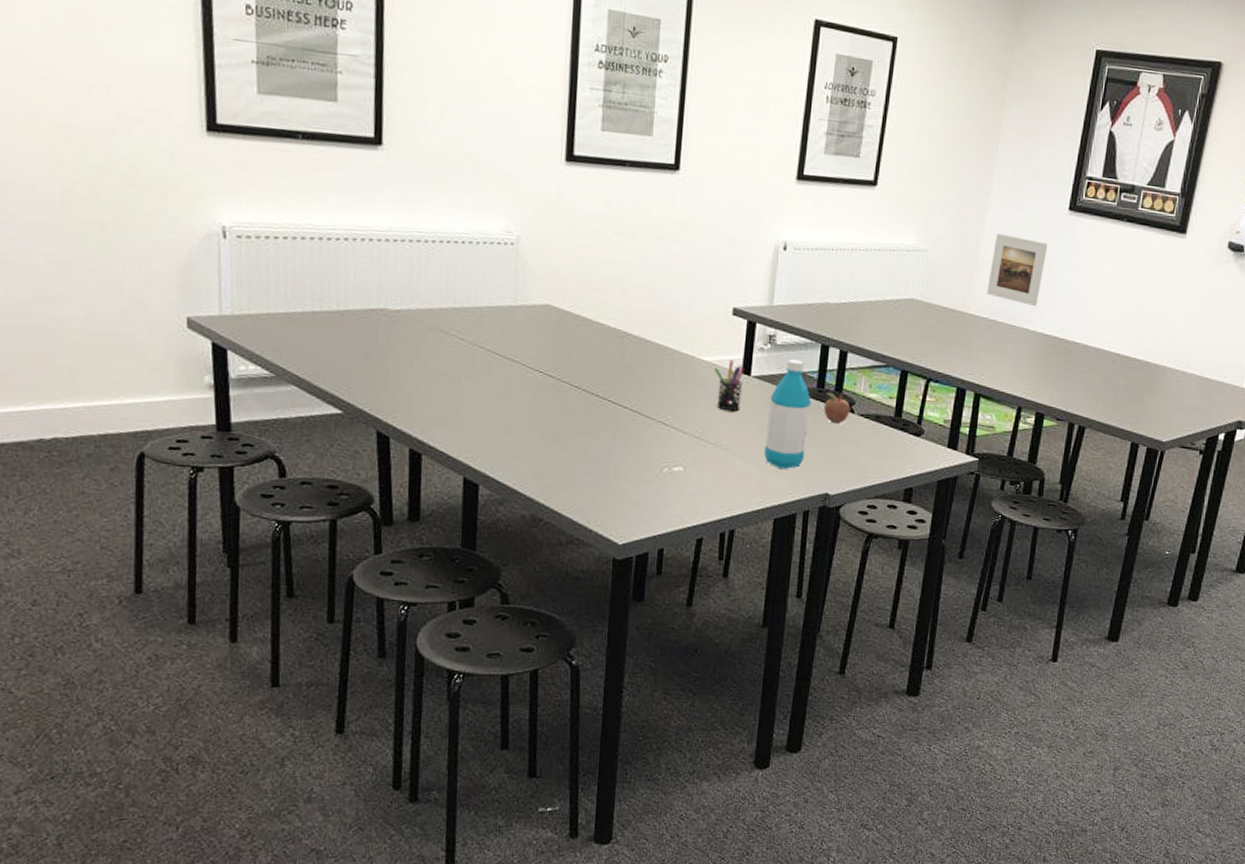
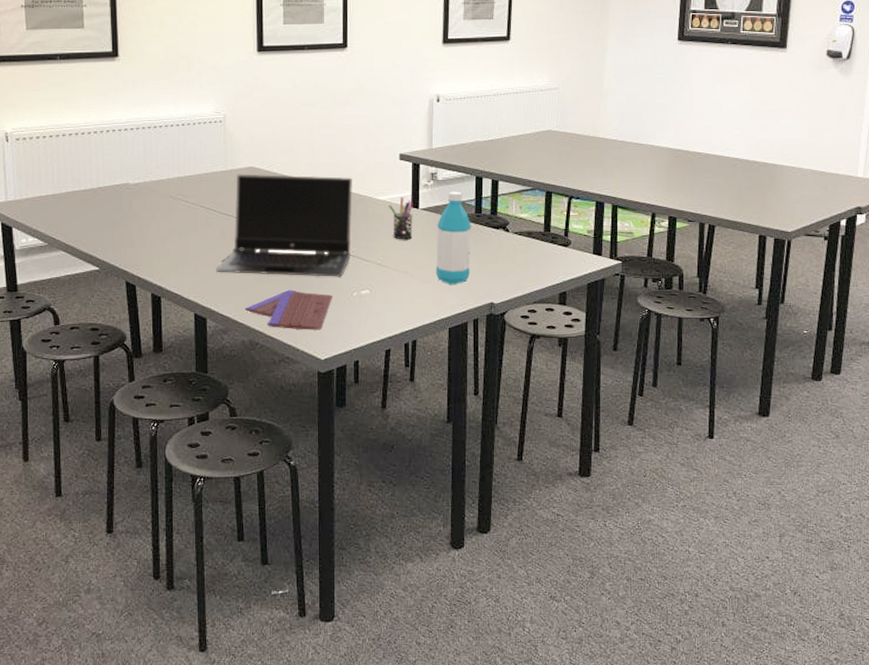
laptop computer: none [495,311,673,449] -> present [216,174,352,277]
book: none [527,458,639,510] -> present [244,289,333,330]
fruit: present [824,392,851,424] -> none [483,216,505,243]
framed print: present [986,234,1048,306] -> none [613,68,663,125]

